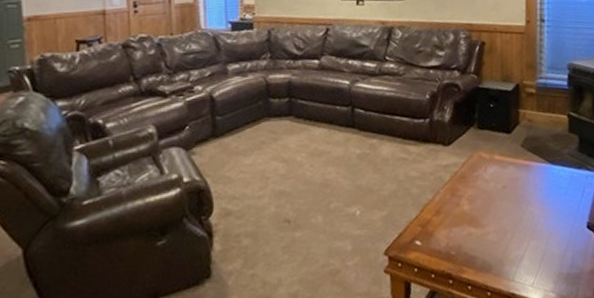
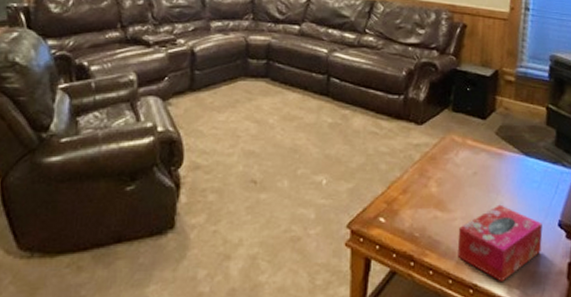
tissue box: none [492,214,573,288] -> present [457,204,543,283]

